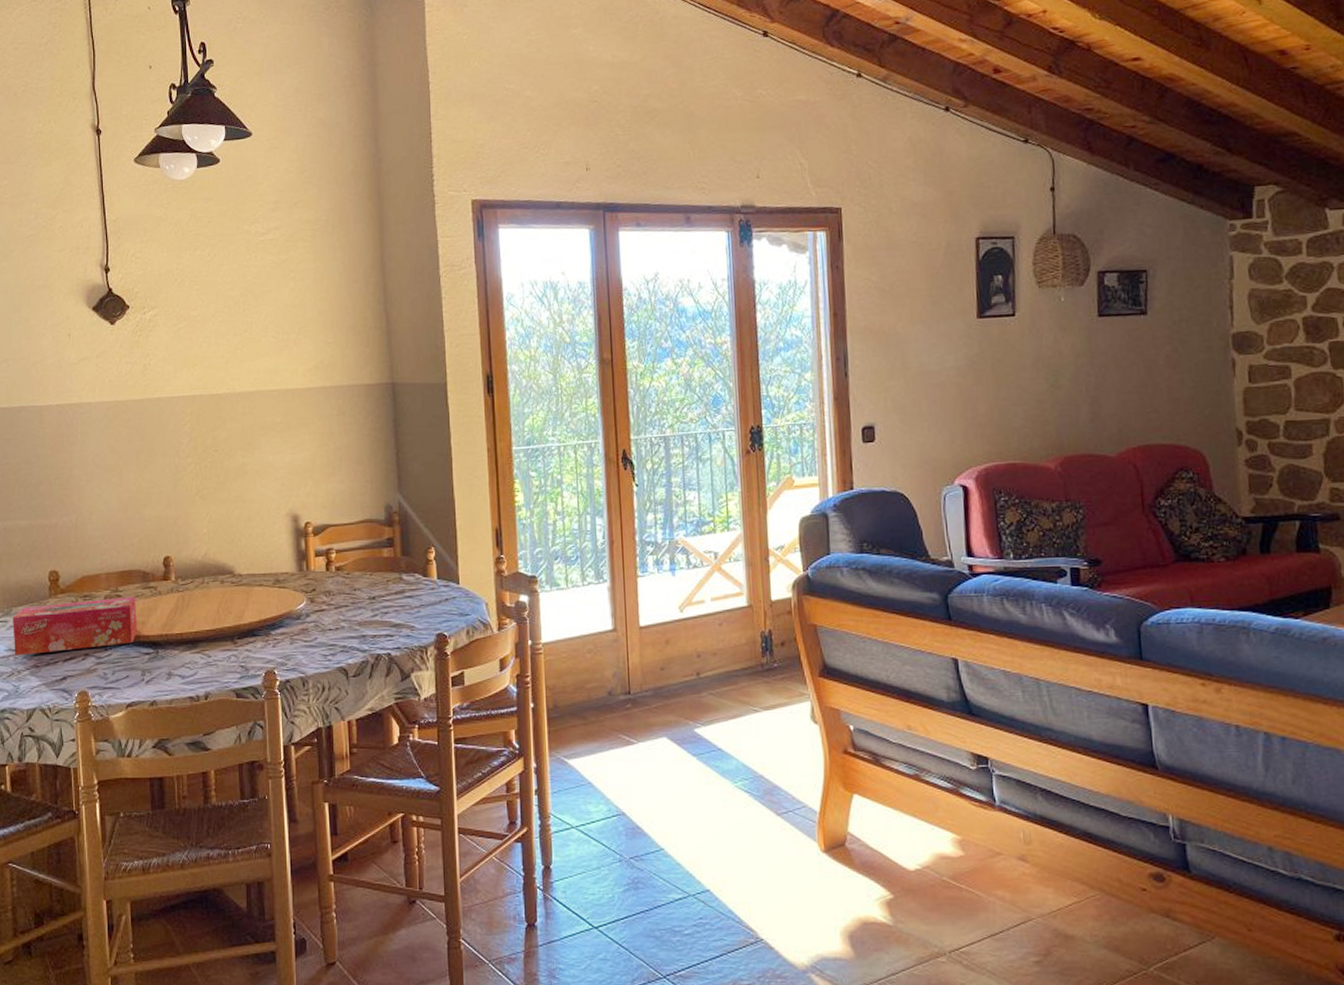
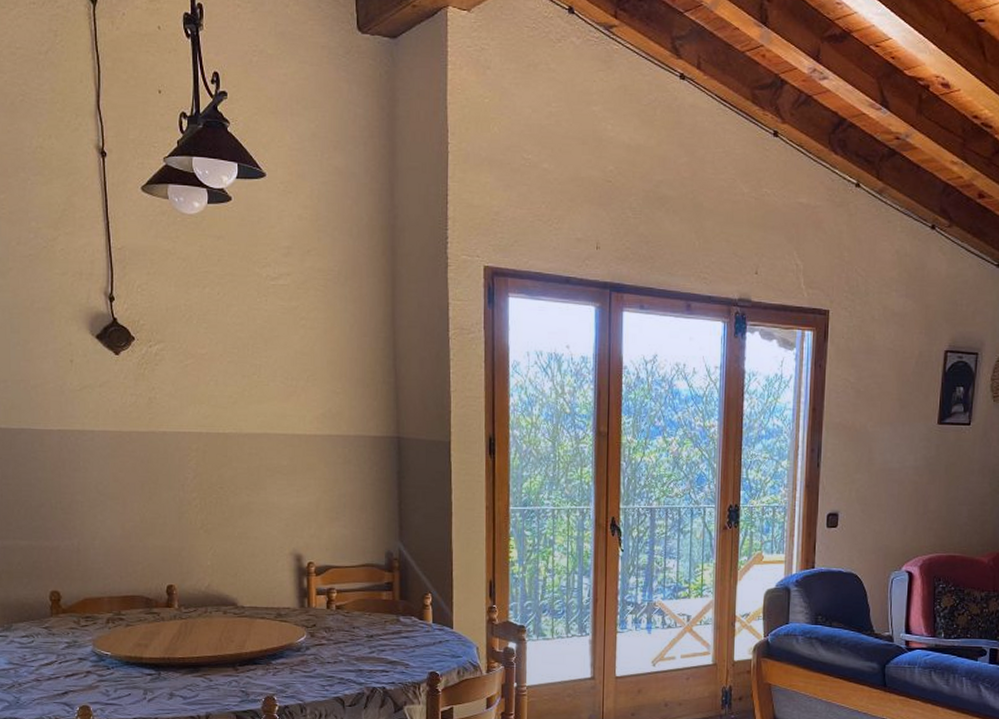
tissue box: present [13,596,138,656] -> none [13,620,140,669]

